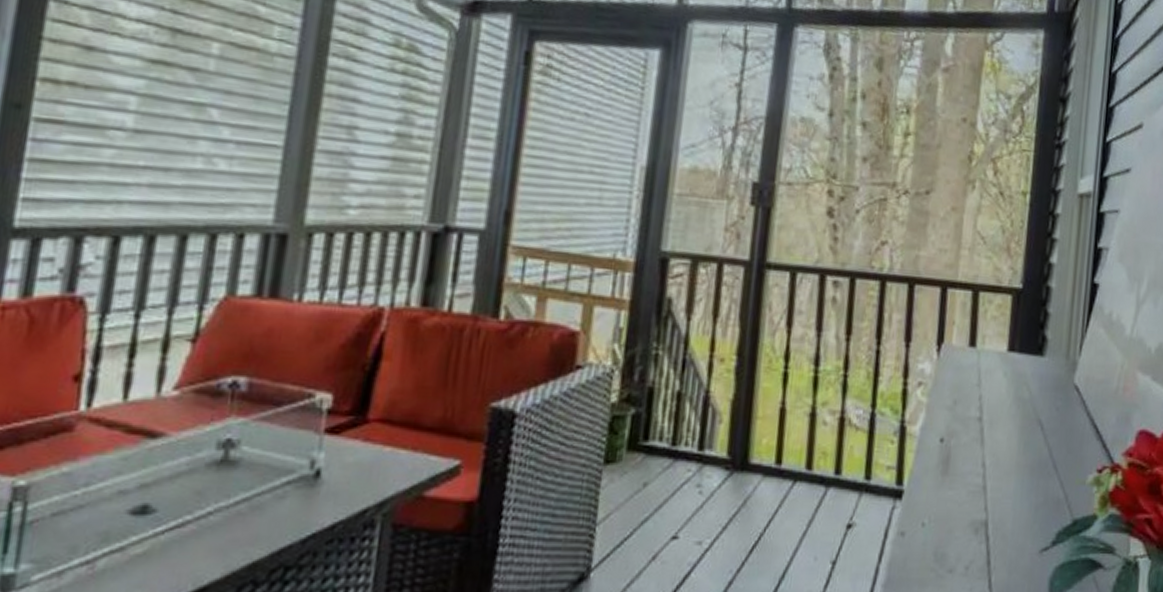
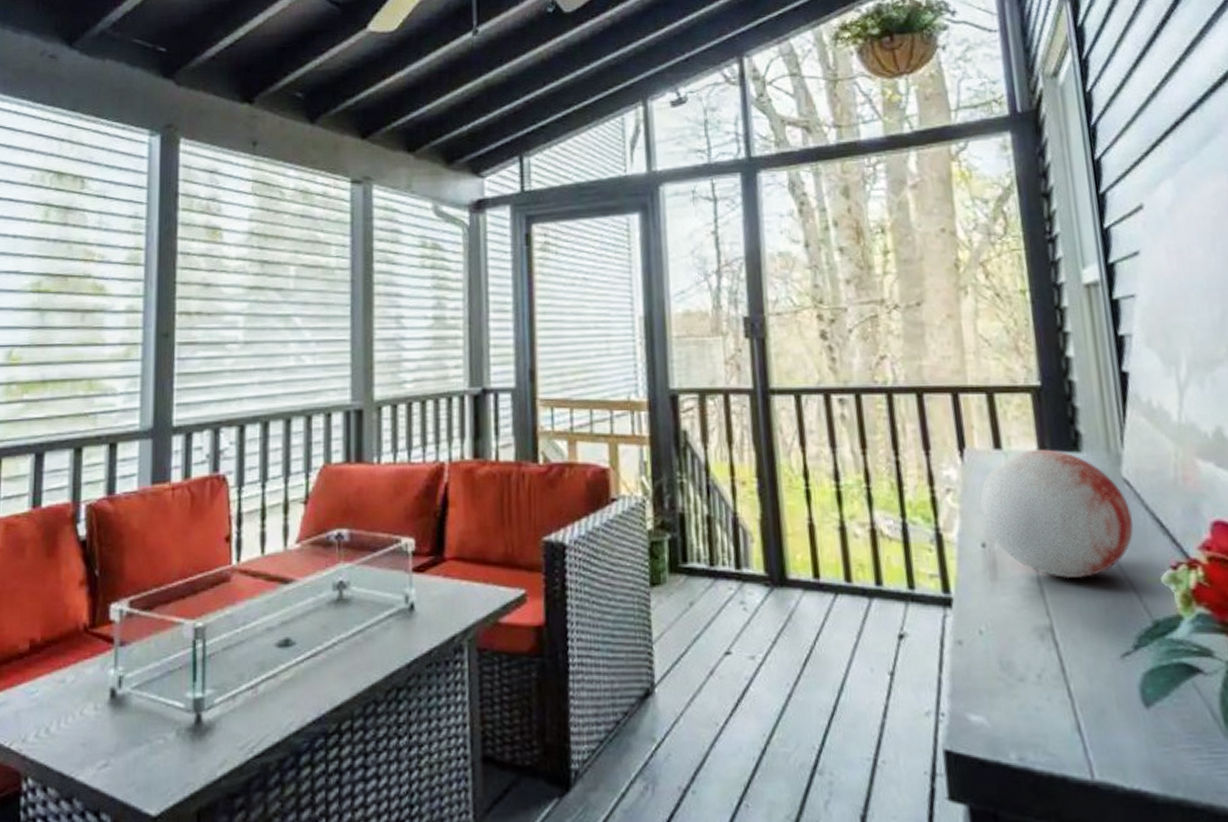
decorative orb: none [945,350,1076,478] -> present [980,449,1133,580]

